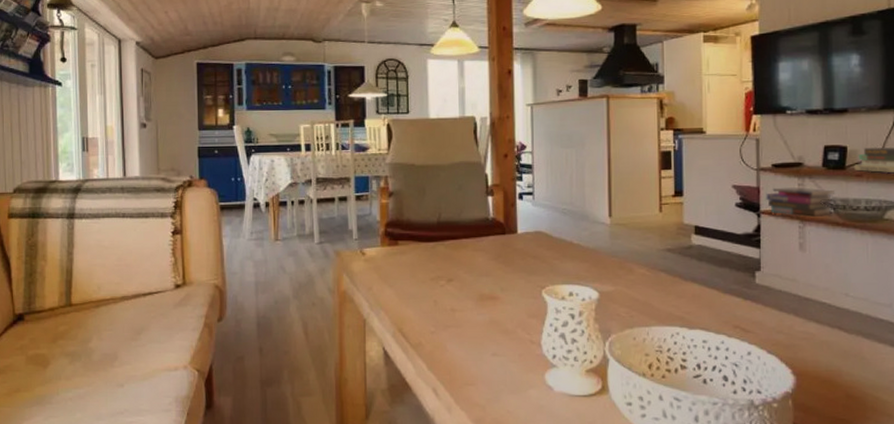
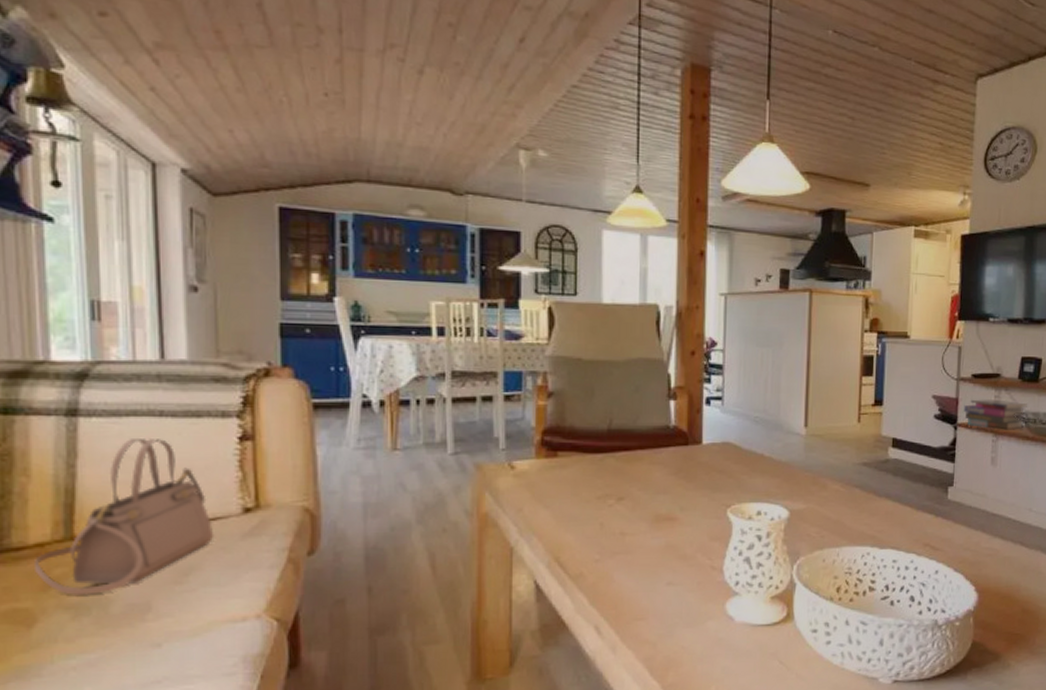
handbag: none [48,233,157,347] -> present [33,437,215,597]

